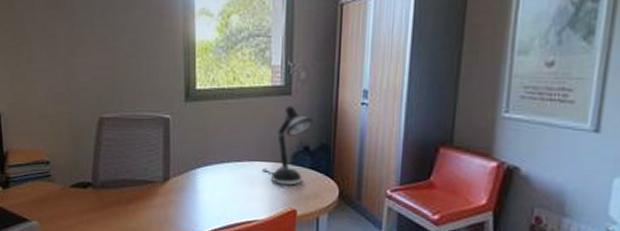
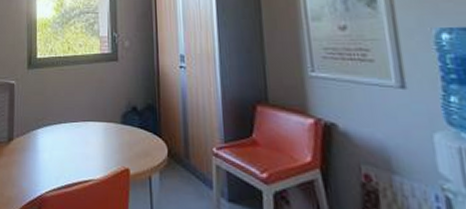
desk lamp: present [261,105,313,185] -> none [95,70,139,144]

